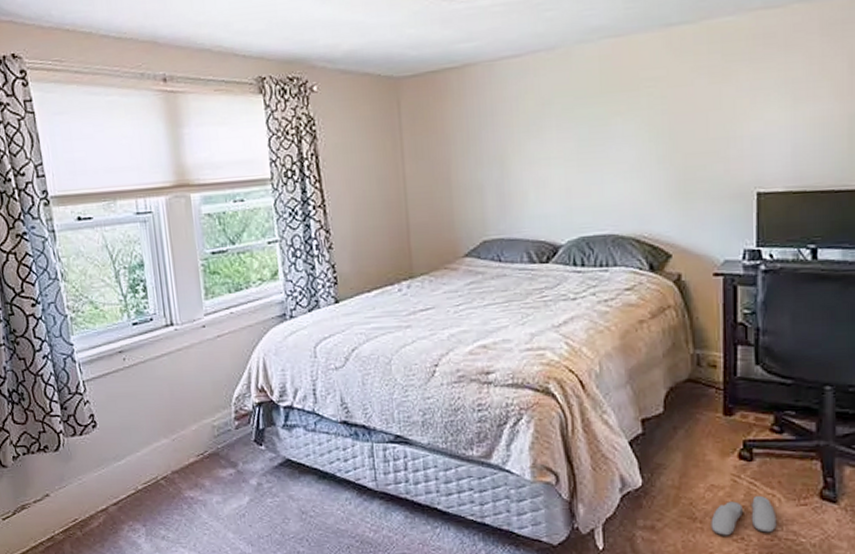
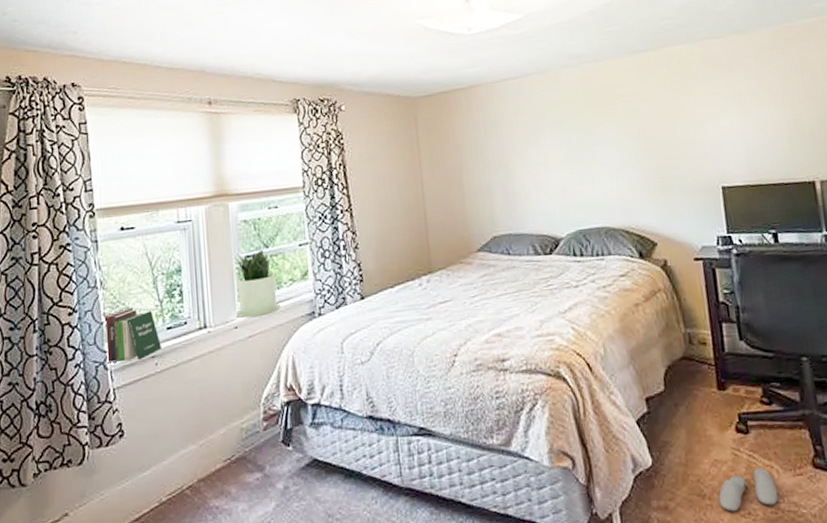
books: none [66,301,129,356] -> present [102,307,163,363]
planter: none [200,246,251,318] -> present [235,249,282,319]

